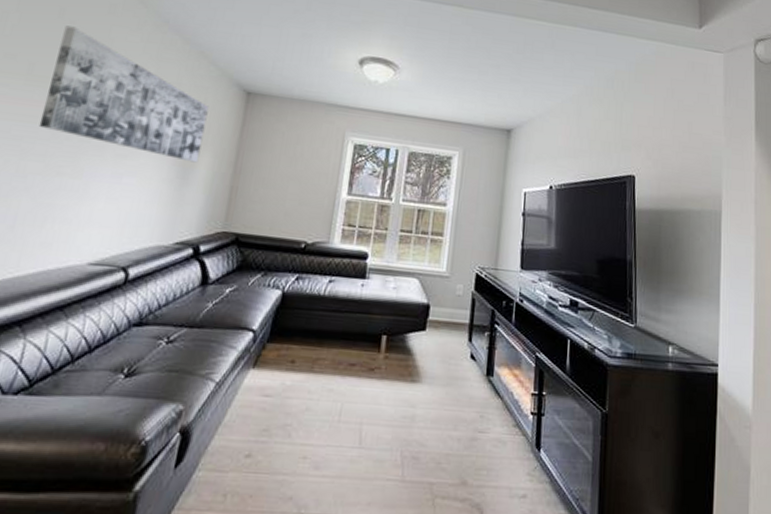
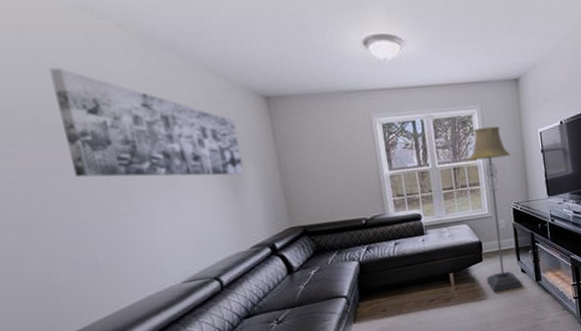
floor lamp: none [425,171,486,378] -> present [468,126,523,292]

